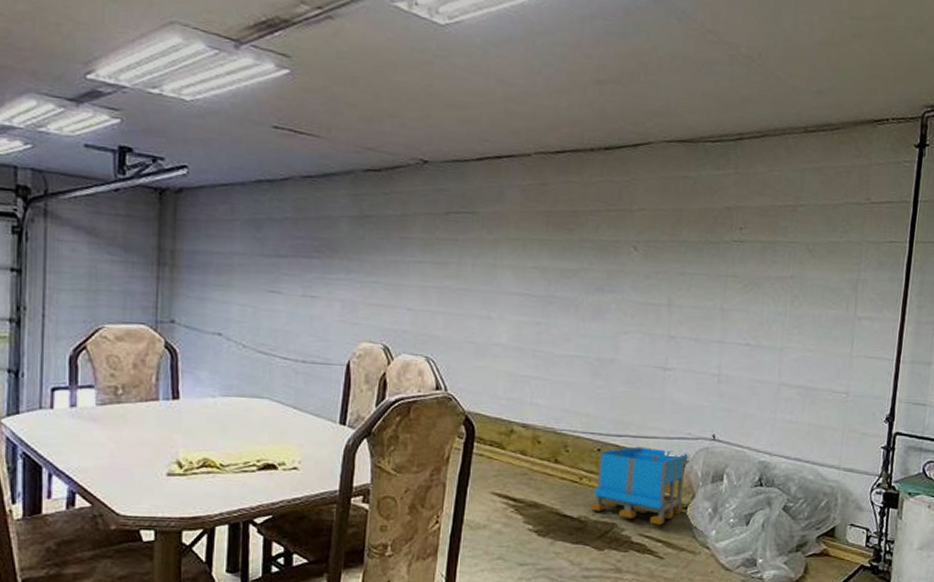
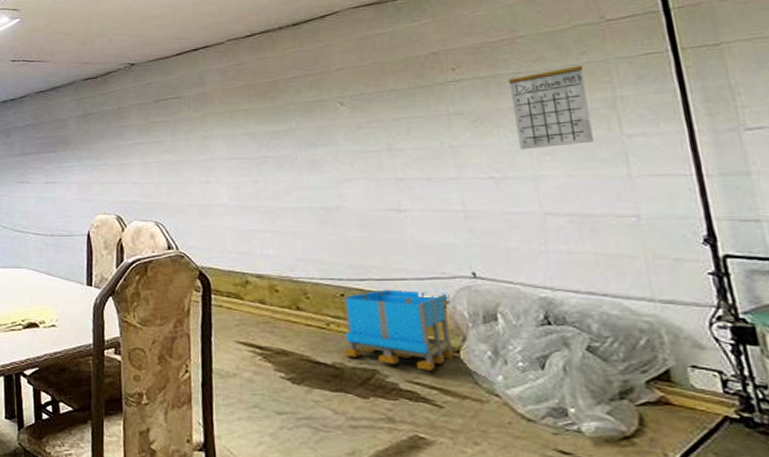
calendar: none [776,228,843,321] -> present [508,56,594,150]

